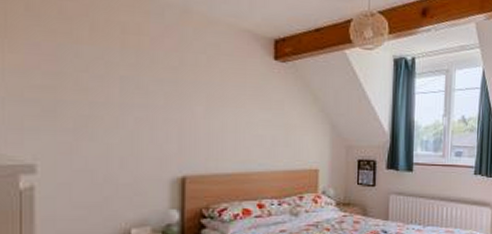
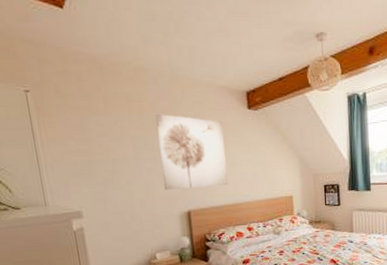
wall art: none [154,51,240,149] -> present [155,113,228,190]

